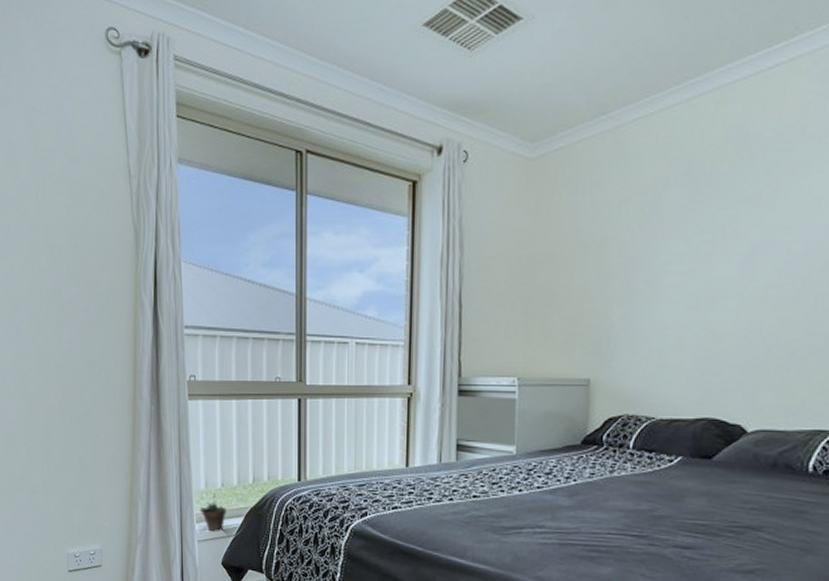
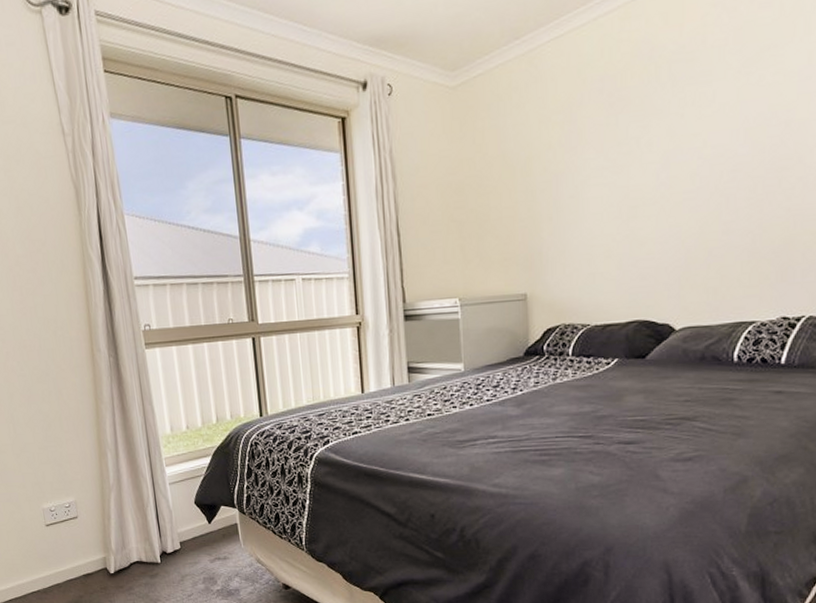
succulent plant: present [199,493,226,532] -> none [167,437,194,474]

